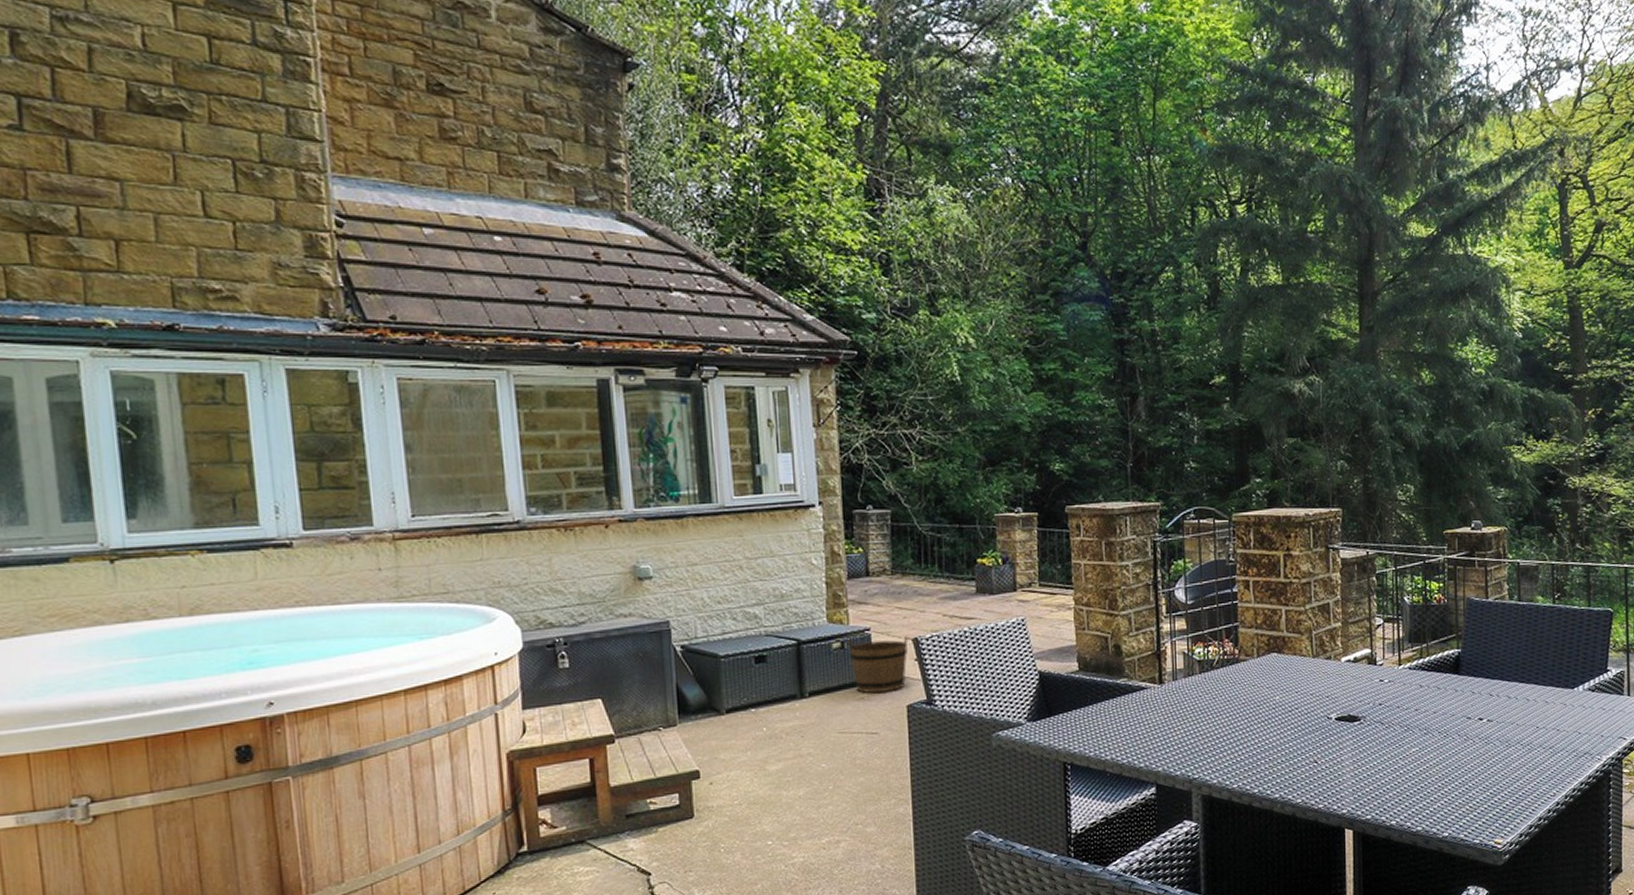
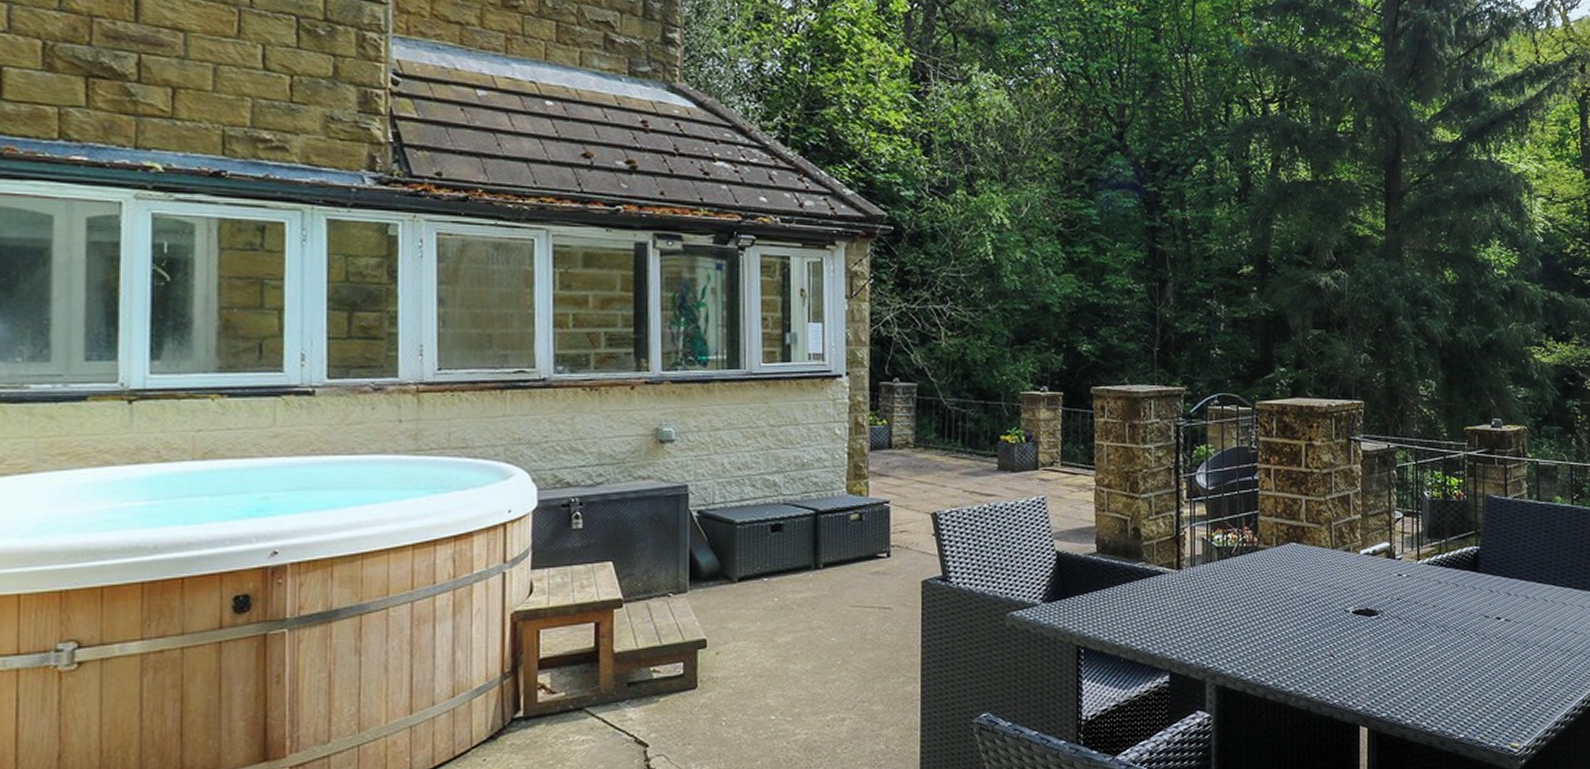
bucket: present [848,635,909,693] -> none [866,509,927,566]

